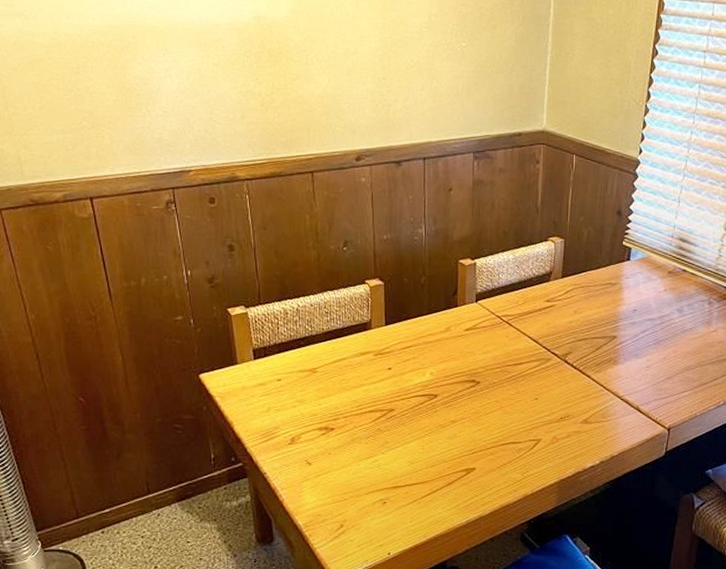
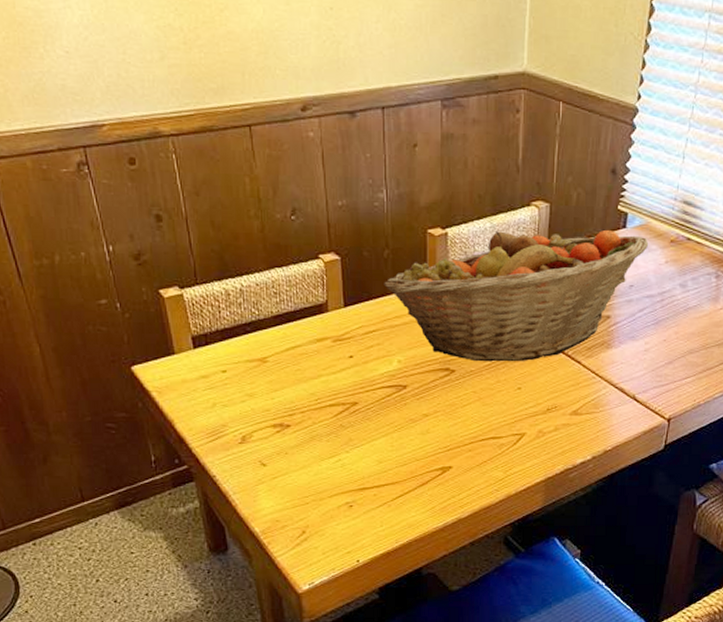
fruit basket: none [420,262,650,376] -> present [384,230,649,362]

